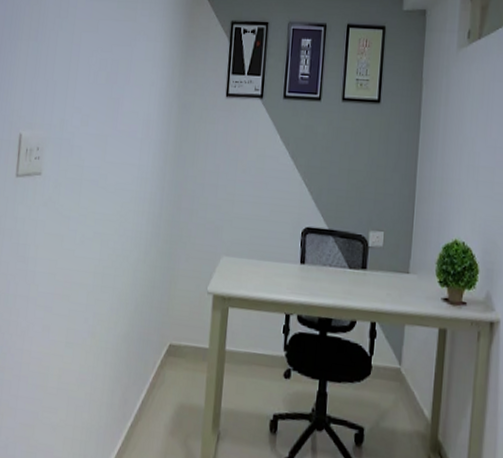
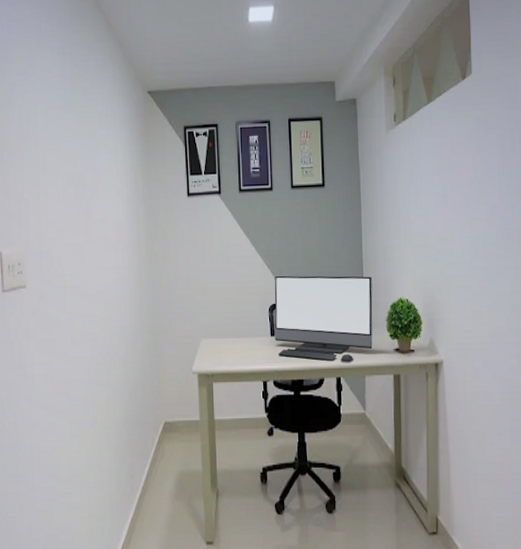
monitor: none [304,196,424,307] -> present [274,275,373,363]

